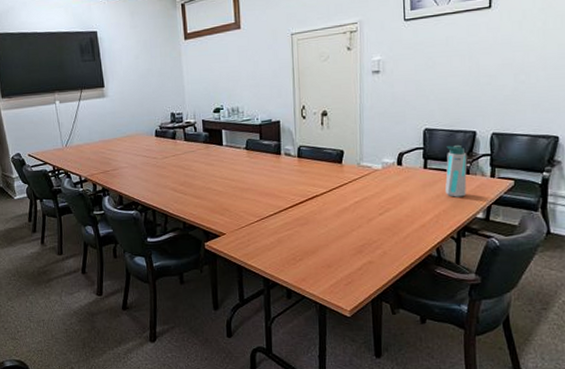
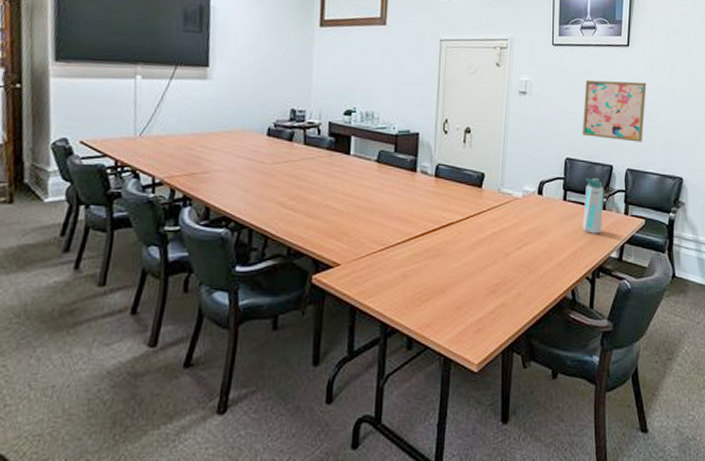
wall art: none [440,43,514,106] -> present [582,79,647,142]

